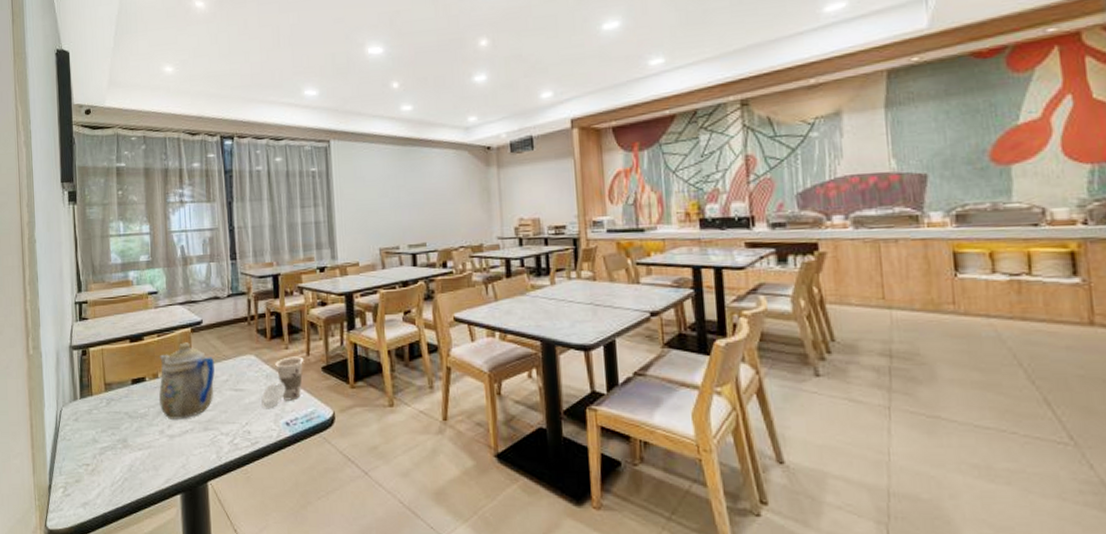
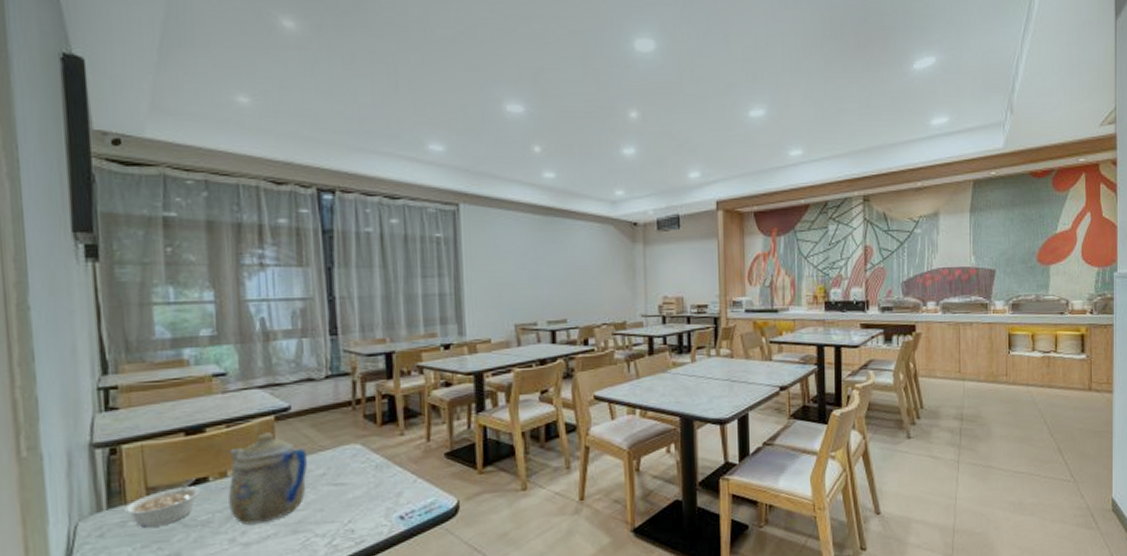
legume: none [90,377,141,416] -> present [123,478,201,528]
cup: present [261,356,304,409] -> none [369,443,424,504]

